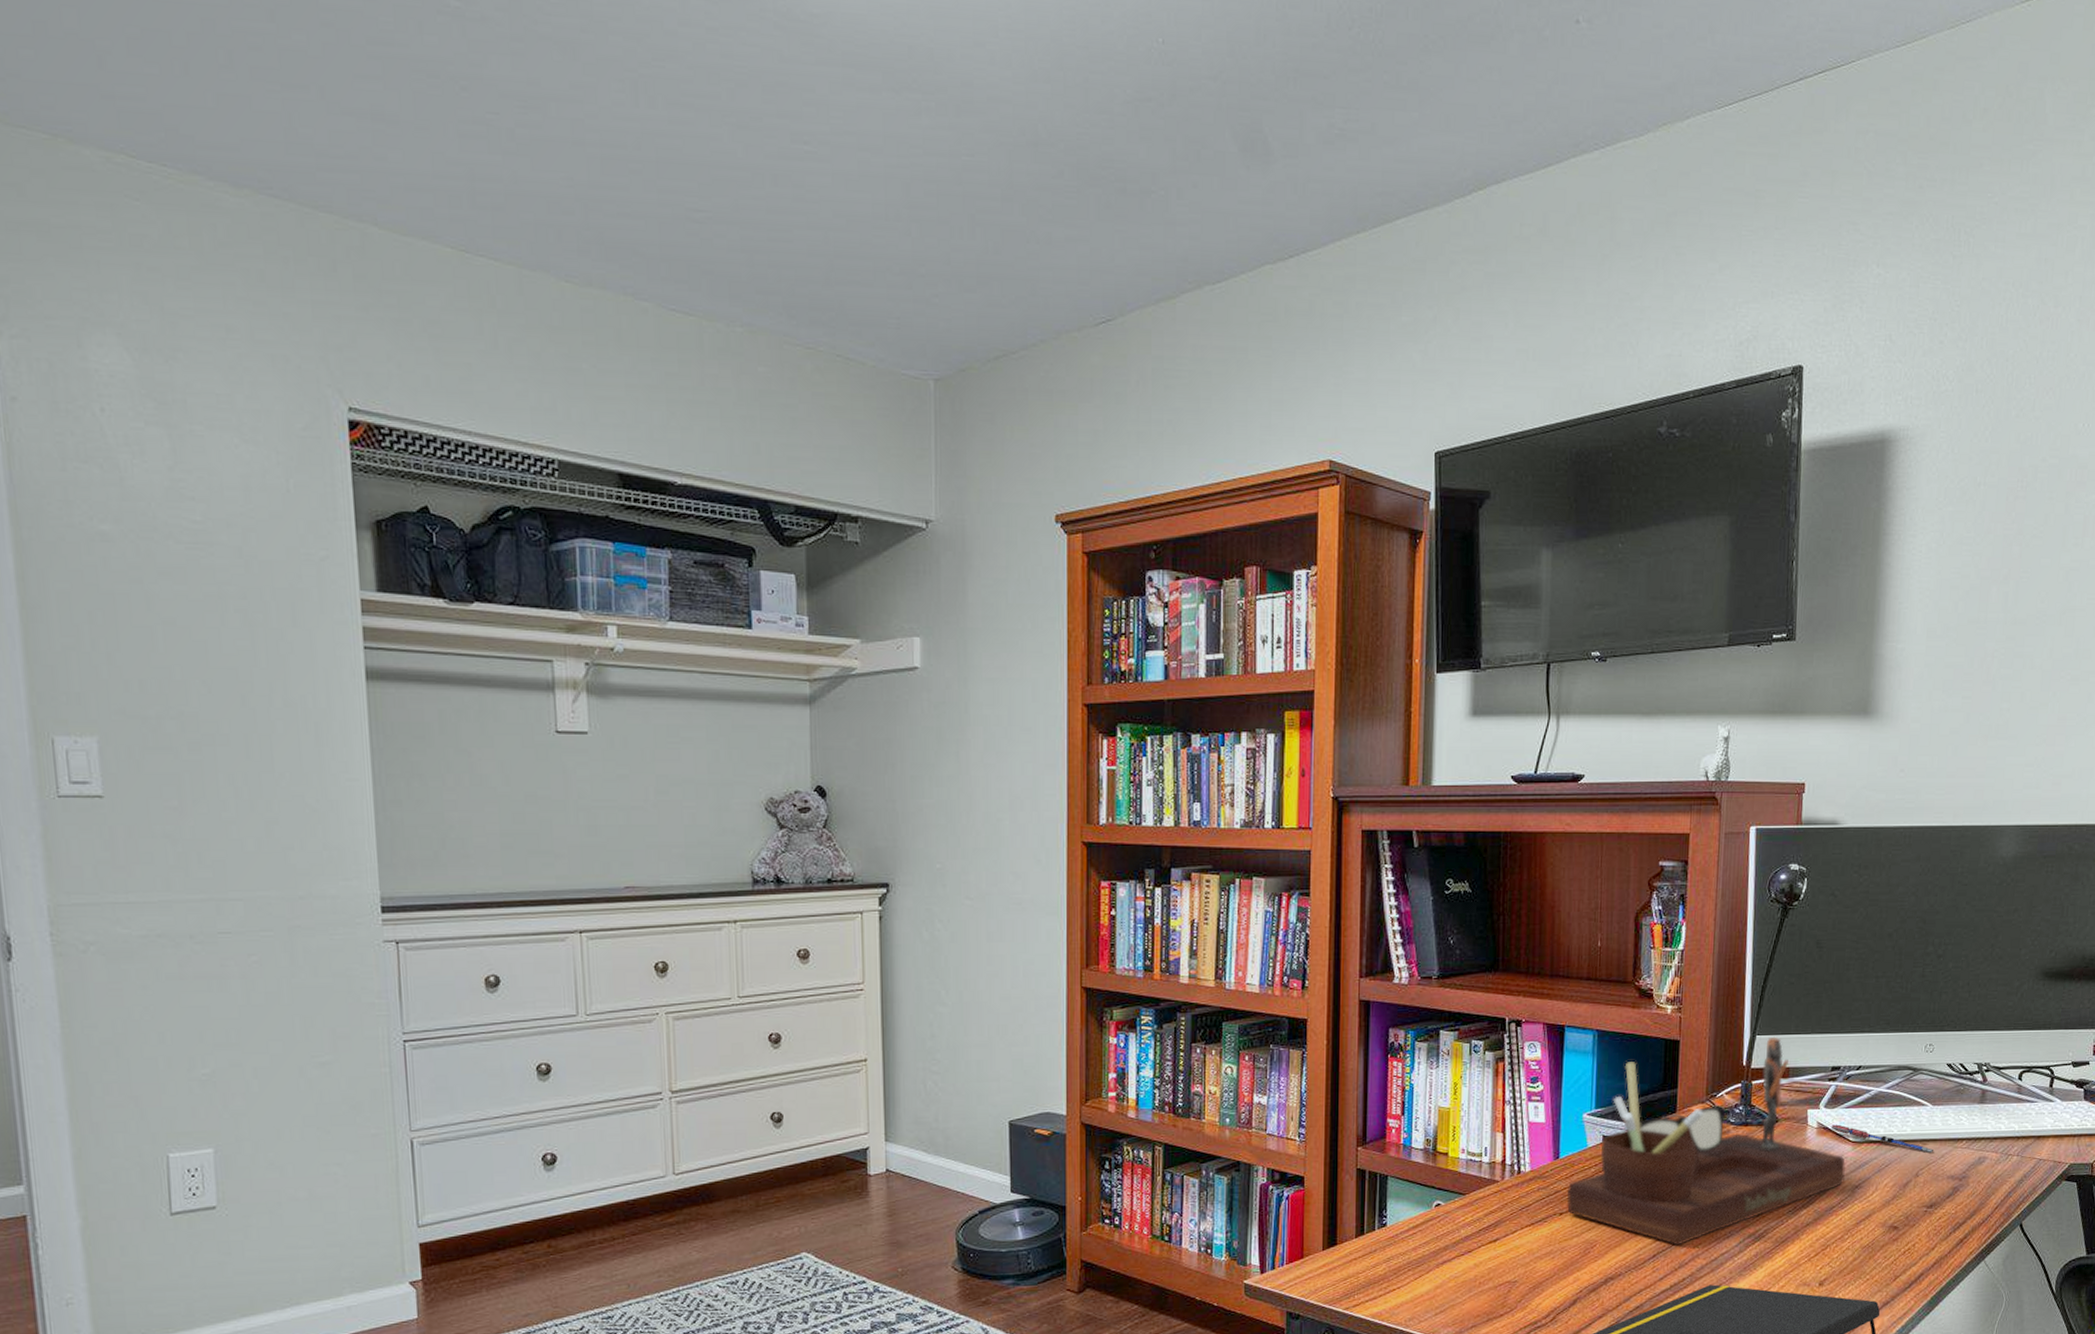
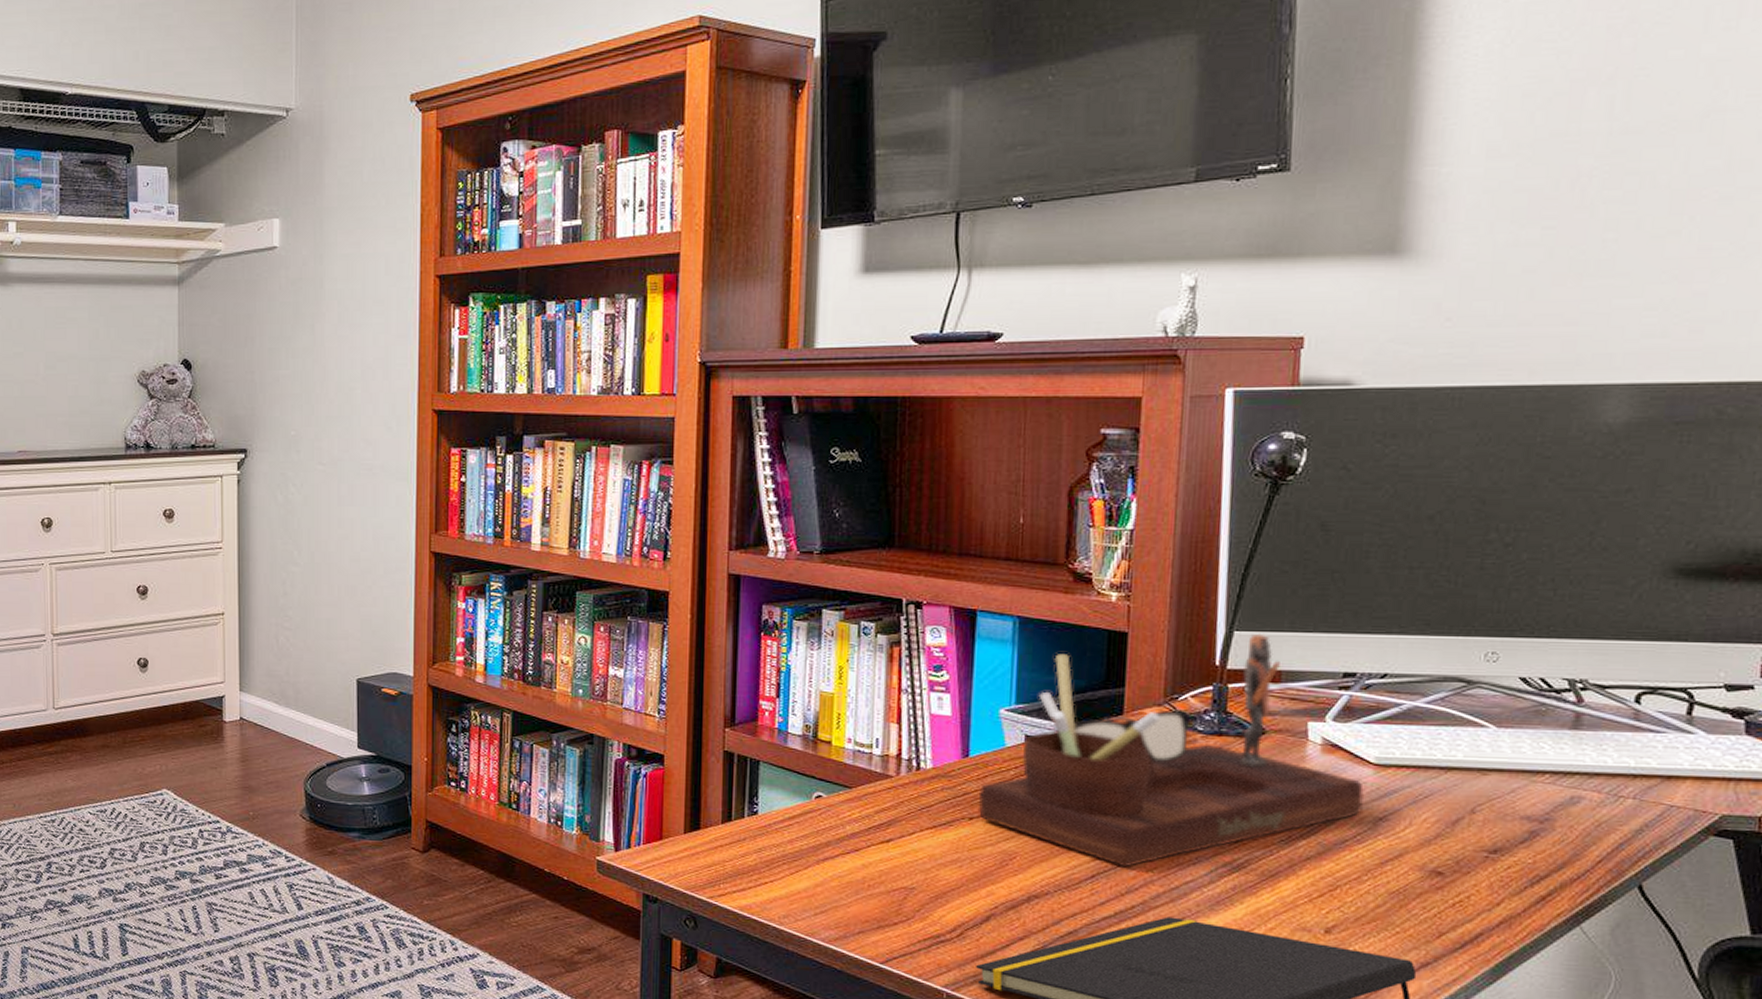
pen: present [1831,1124,1935,1153] -> none [1342,742,1500,785]

